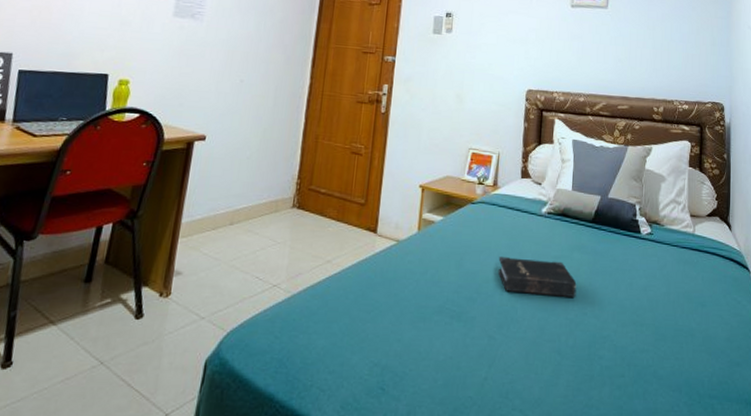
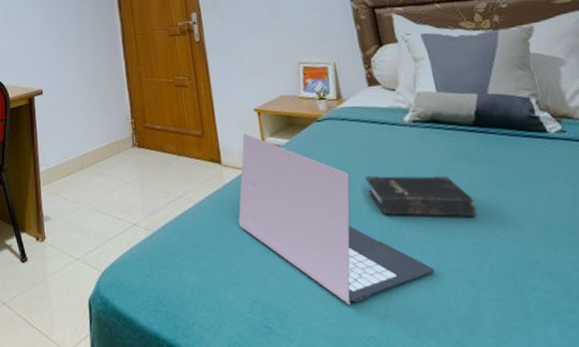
laptop: none [378,207,534,370] -> present [238,133,435,306]

